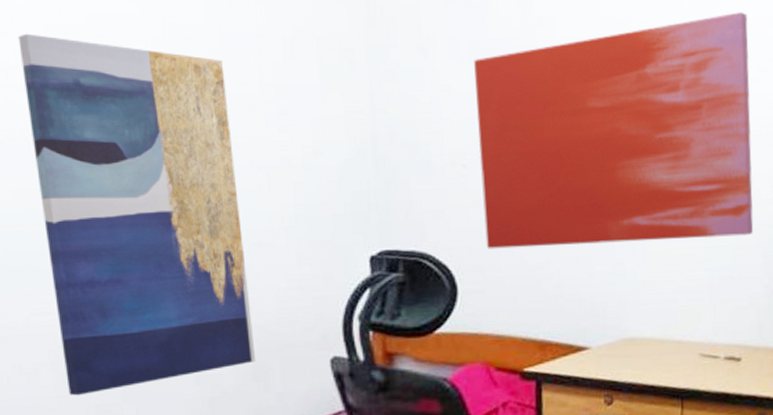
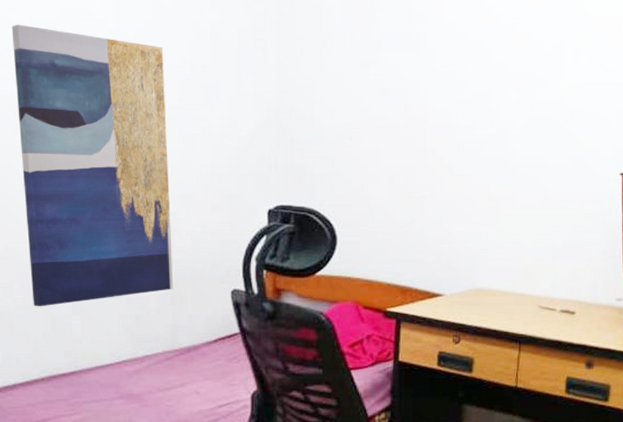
wall art: present [474,12,754,249] -> none [363,11,606,208]

